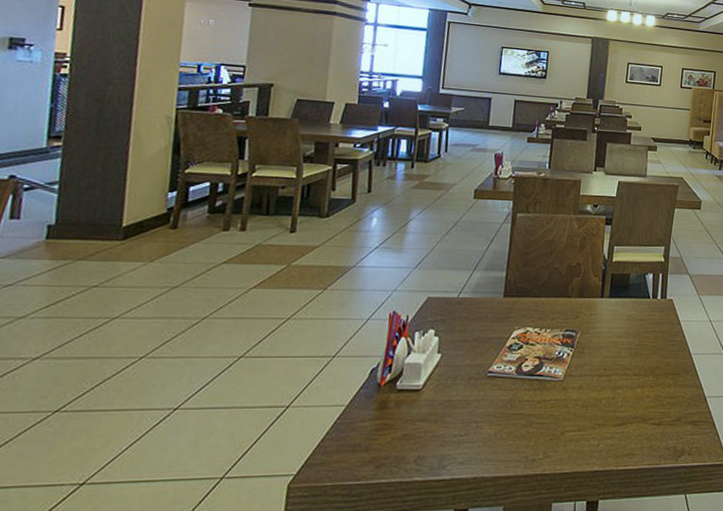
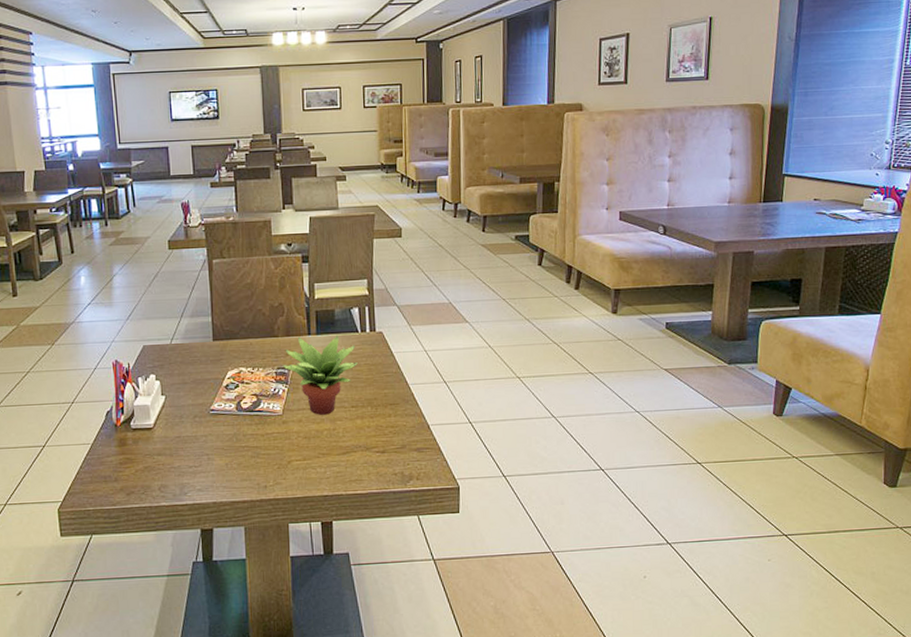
succulent plant: none [571,298,646,382] -> present [283,336,358,415]

